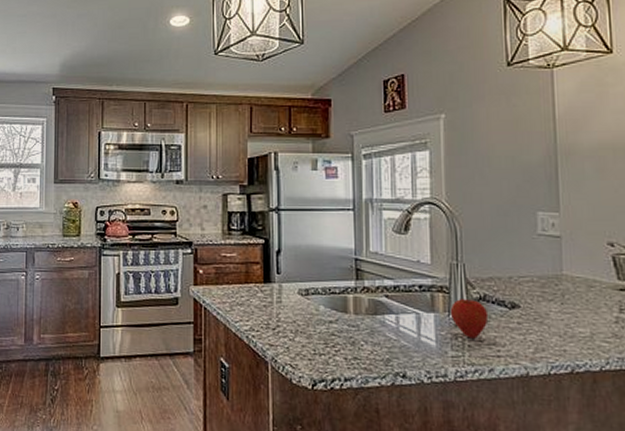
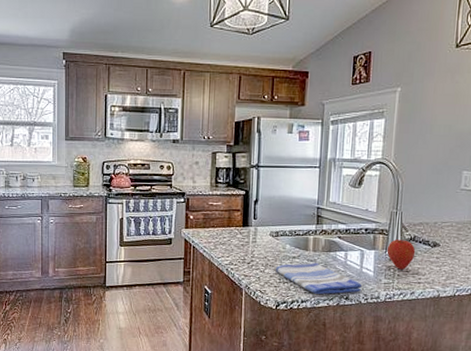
dish towel: none [308,328,422,371] -> present [275,262,362,295]

